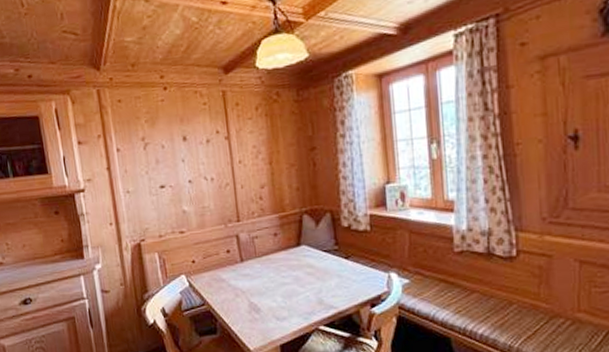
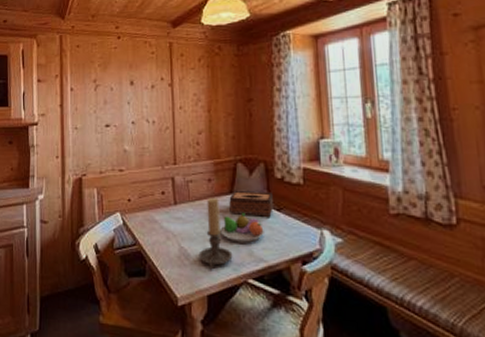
candle holder: none [269,252,303,321] -> present [198,198,233,270]
fruit bowl: none [289,263,333,293] -> present [220,212,264,243]
tissue box: none [296,241,341,266] -> present [229,191,273,217]

